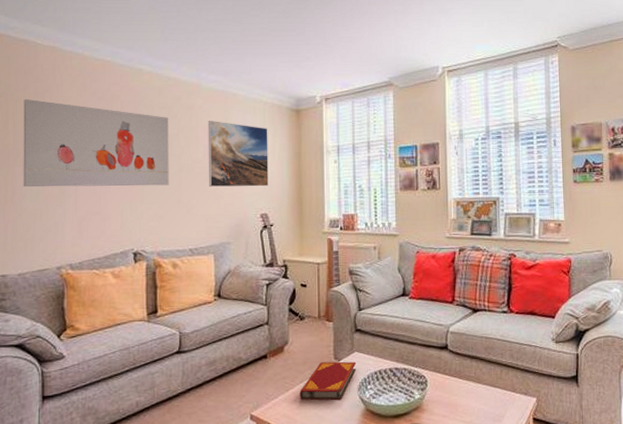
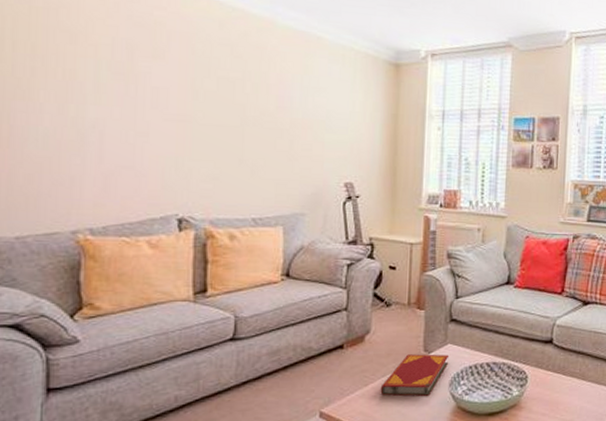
wall art: present [23,99,169,187] -> none [24,14,232,140]
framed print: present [208,121,269,187] -> none [280,66,359,151]

